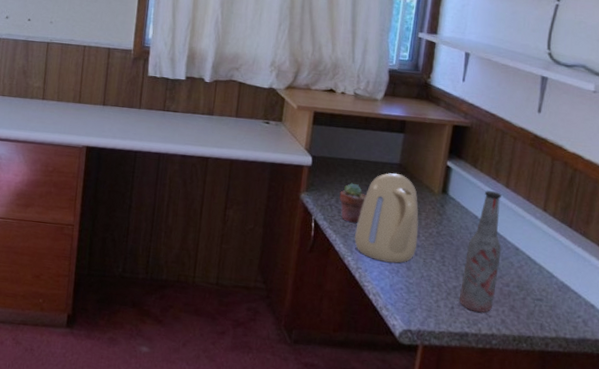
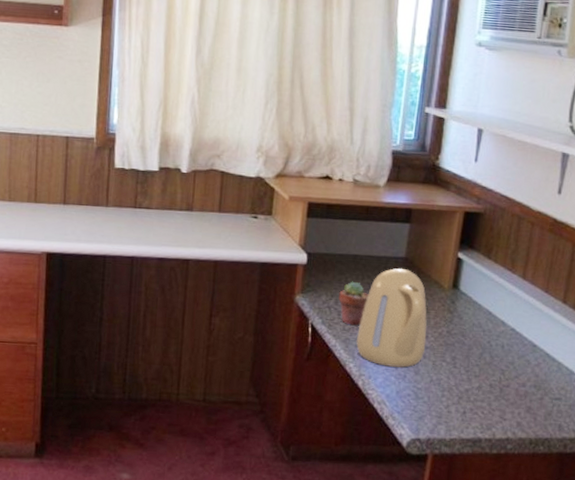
bottle: present [459,191,502,313] -> none [472,283,518,416]

